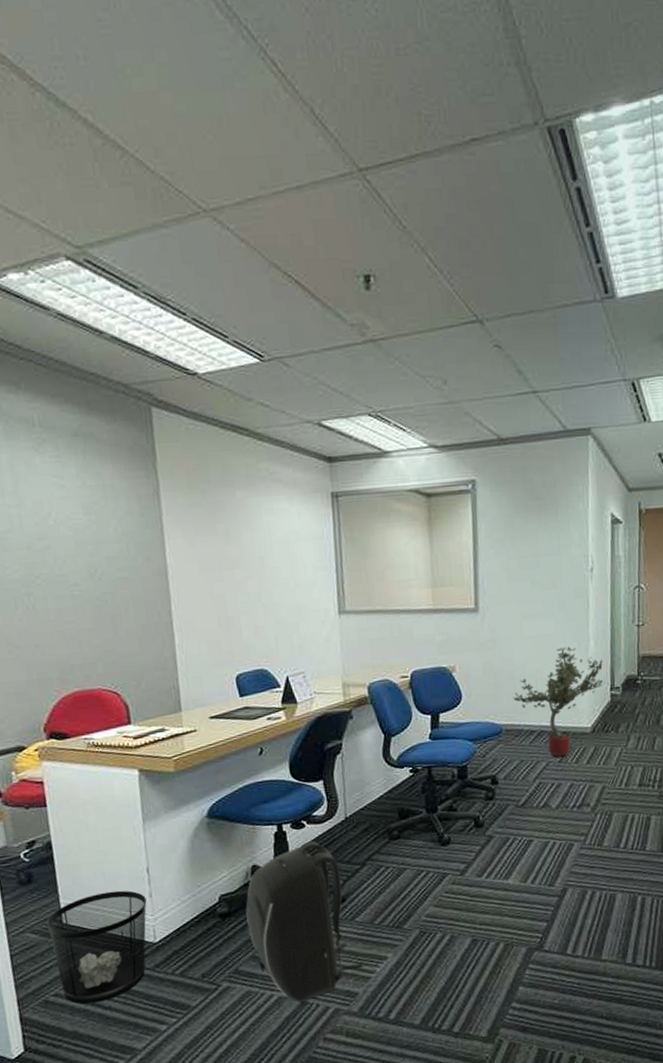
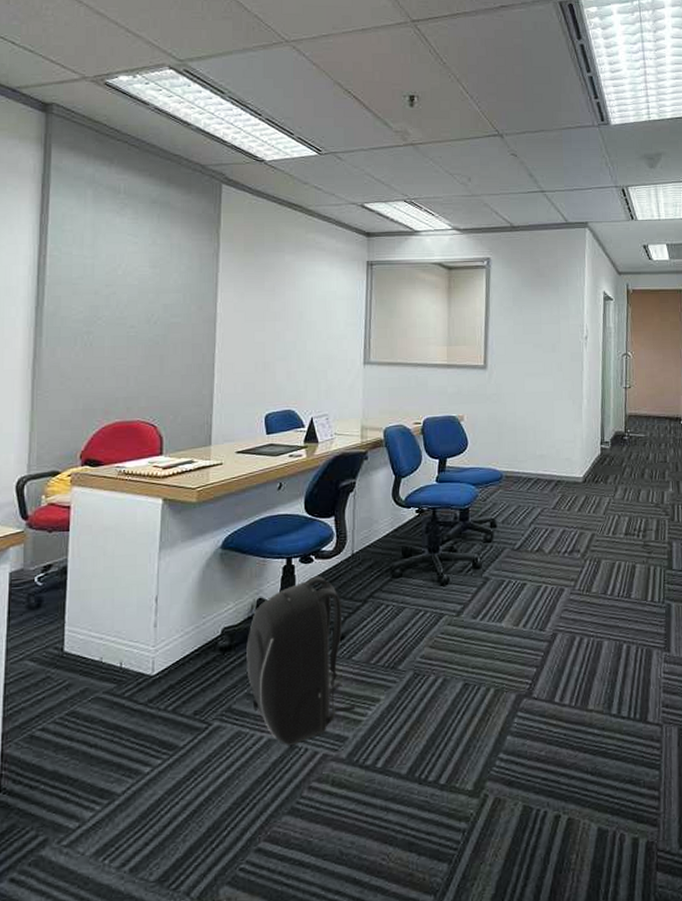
waste bin: present [46,890,147,1004] -> none [47,619,150,740]
potted tree: present [513,646,603,757] -> none [514,403,594,504]

